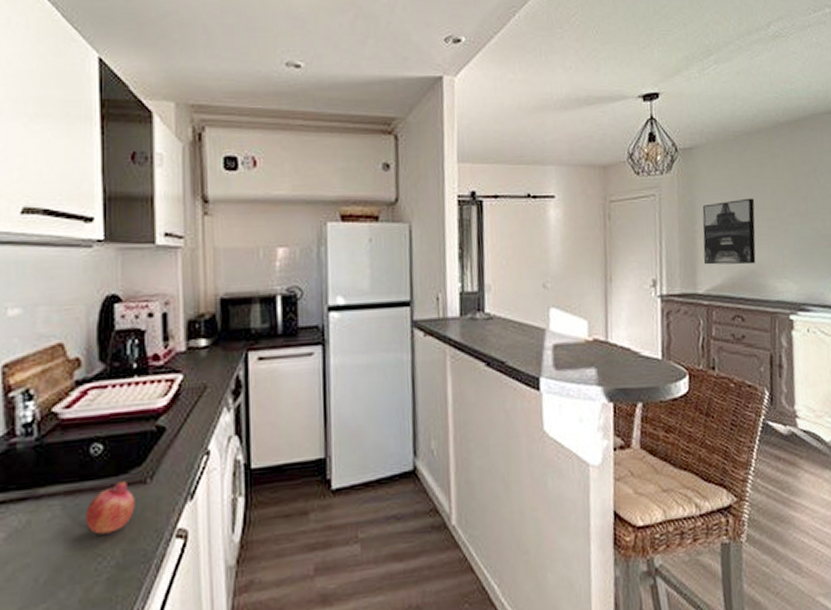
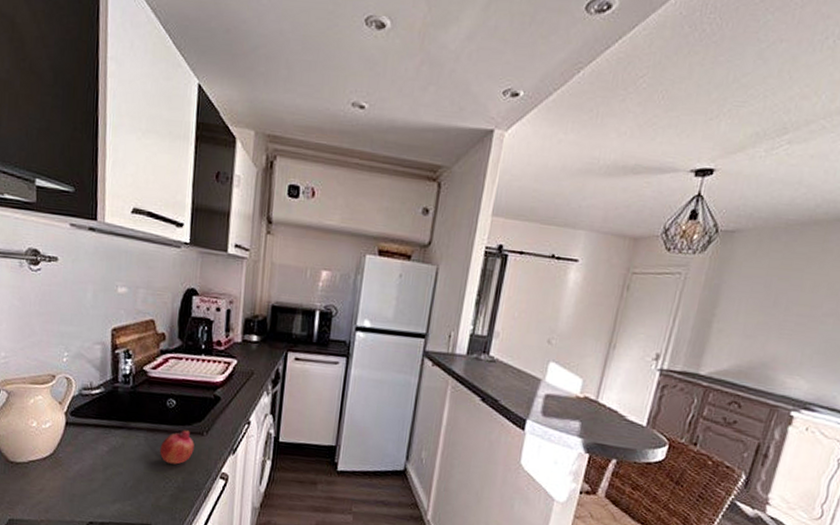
wall art: present [702,198,756,265] -> none [715,290,789,357]

